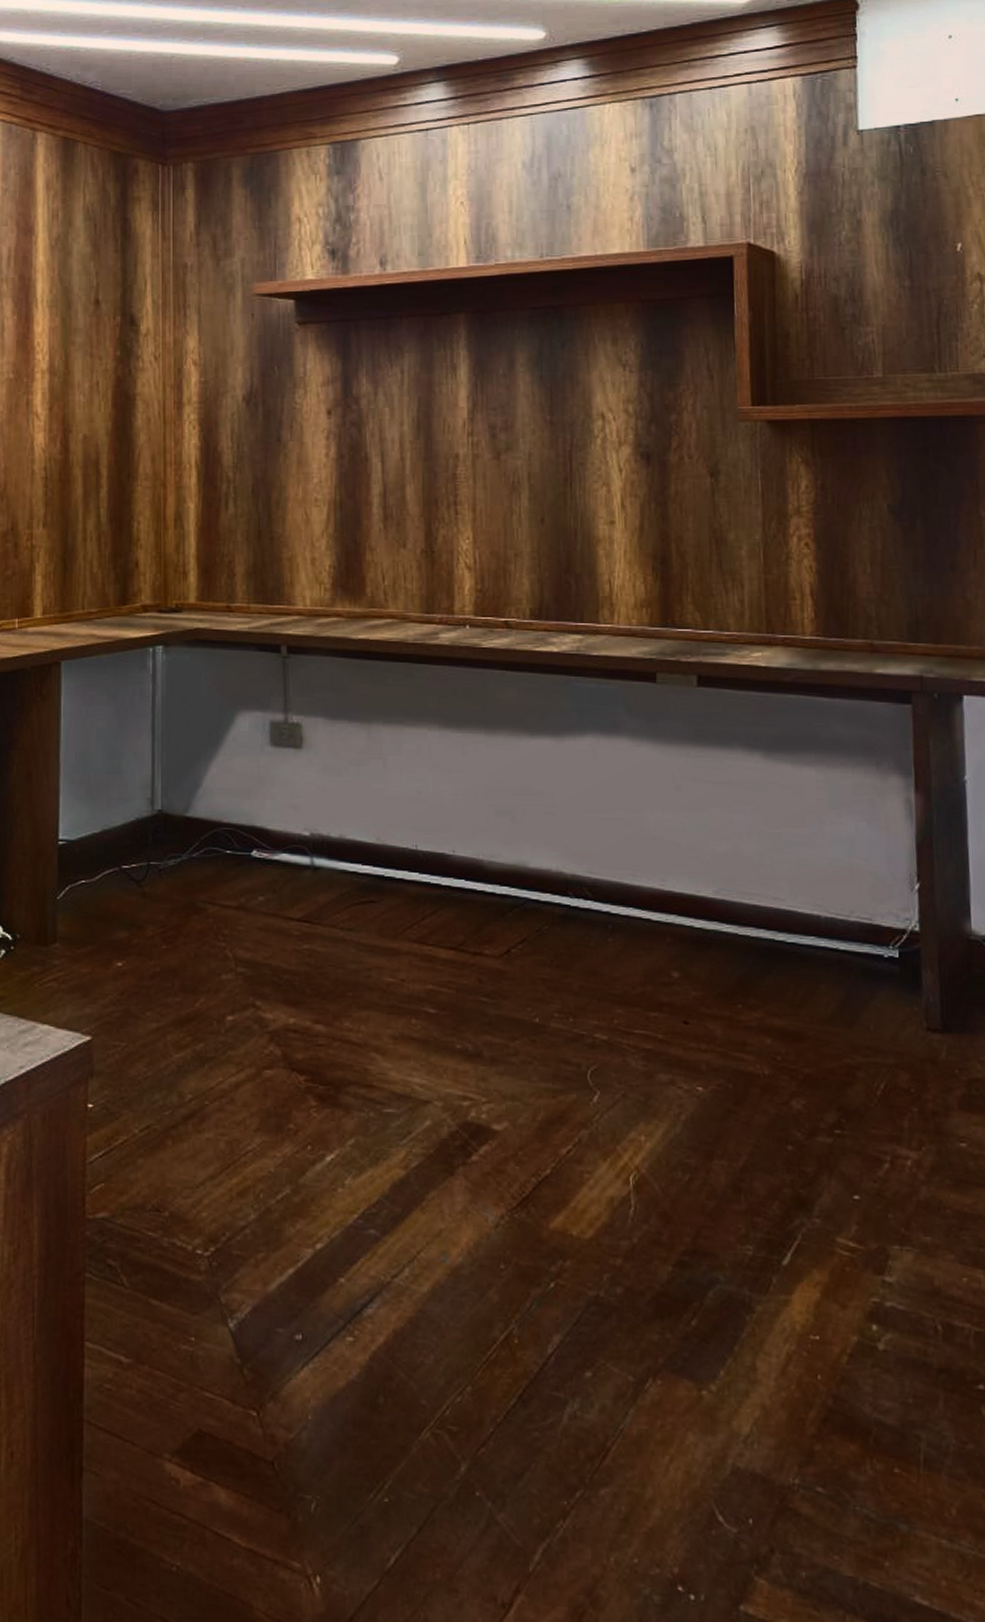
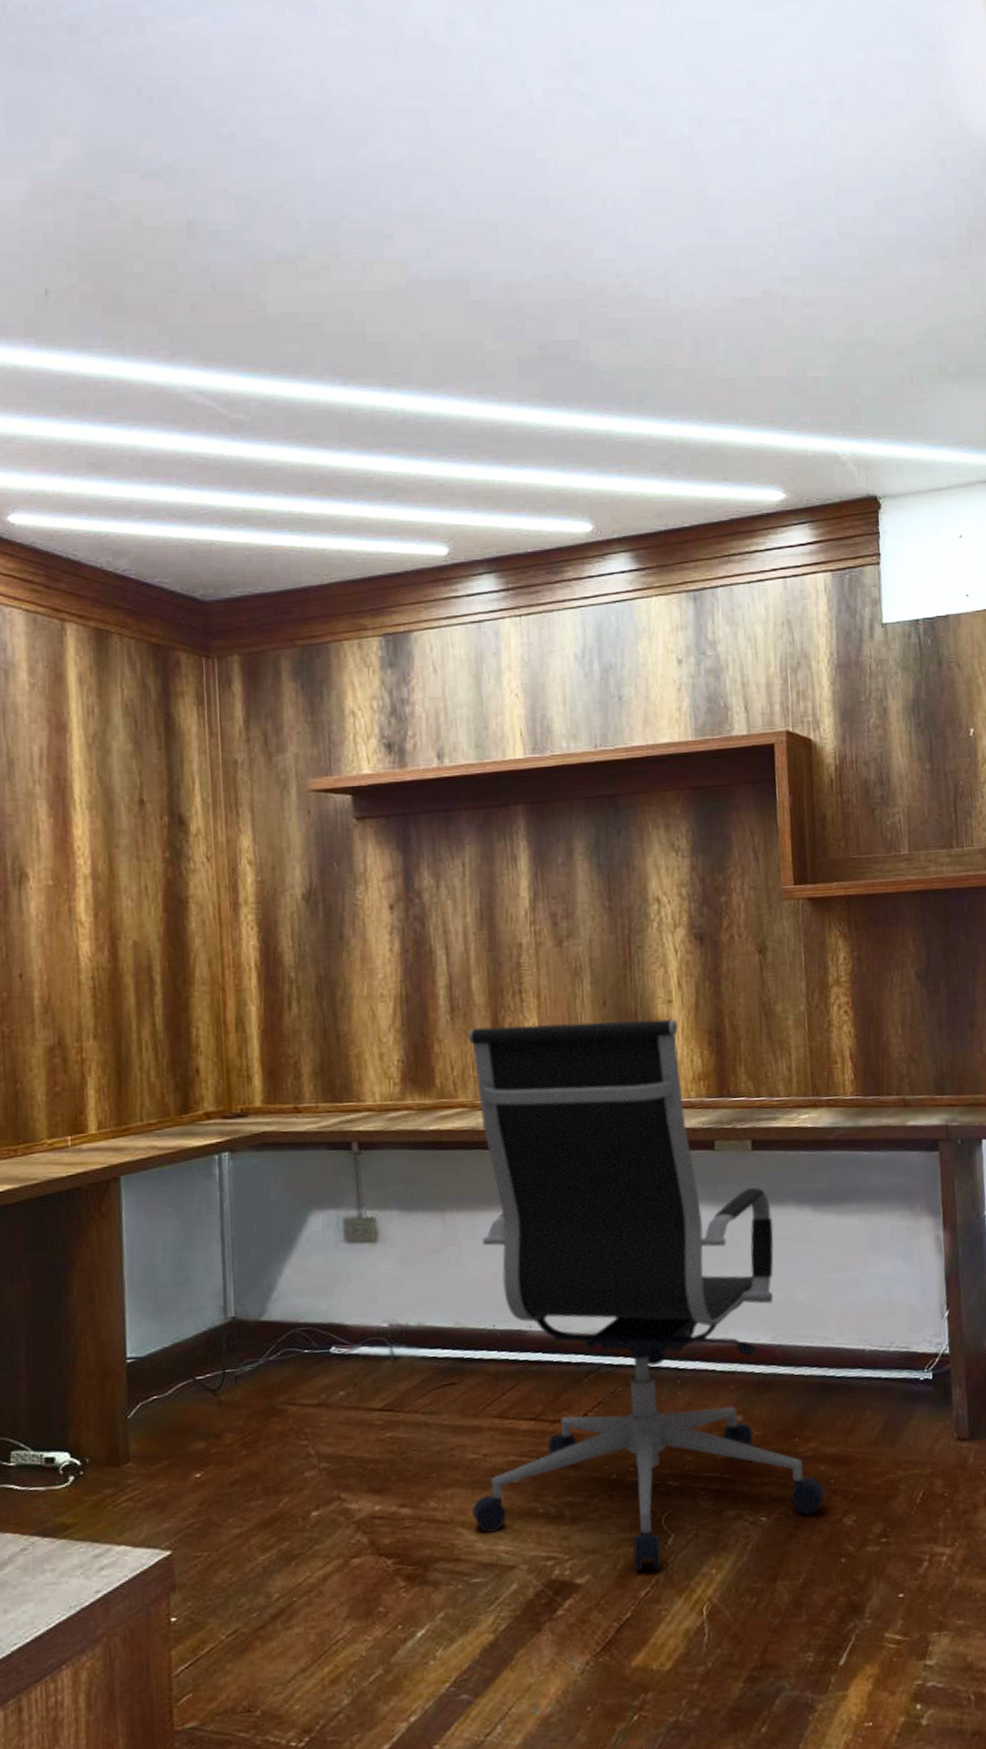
office chair: none [387,537,771,1128] -> present [469,1019,825,1570]

